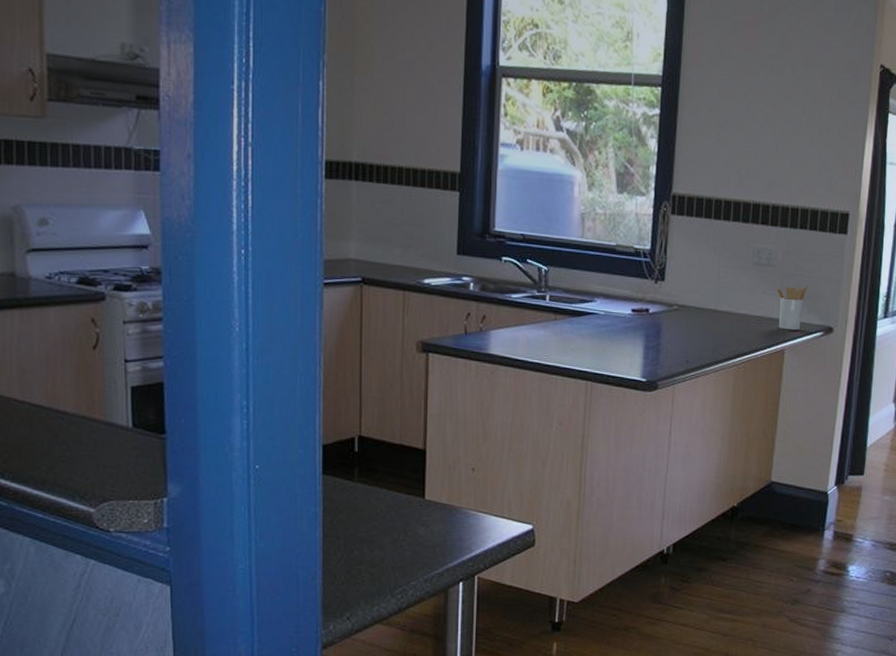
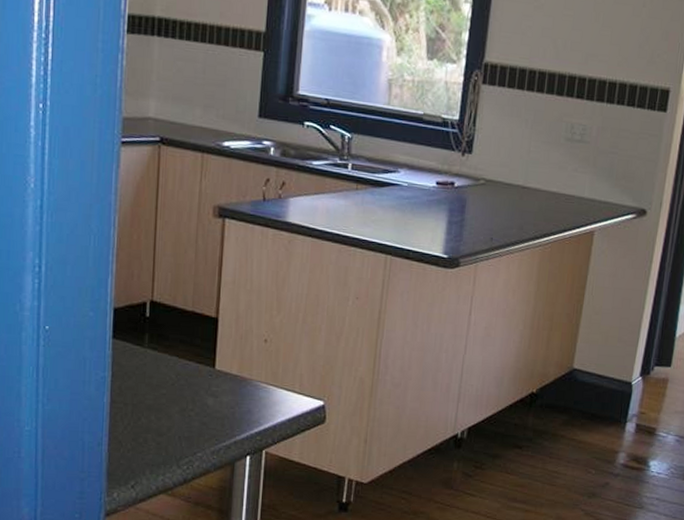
utensil holder: present [776,285,807,331] -> none [589,164,622,212]

